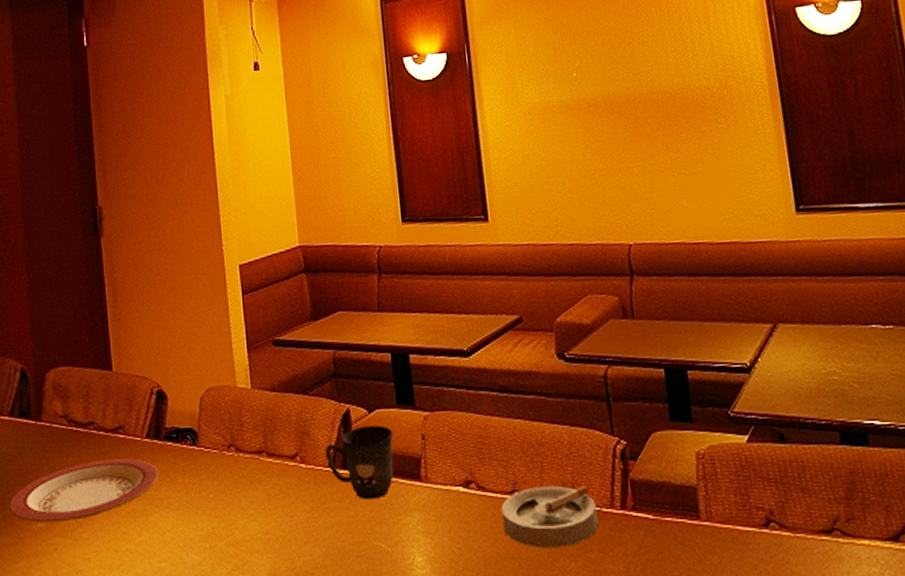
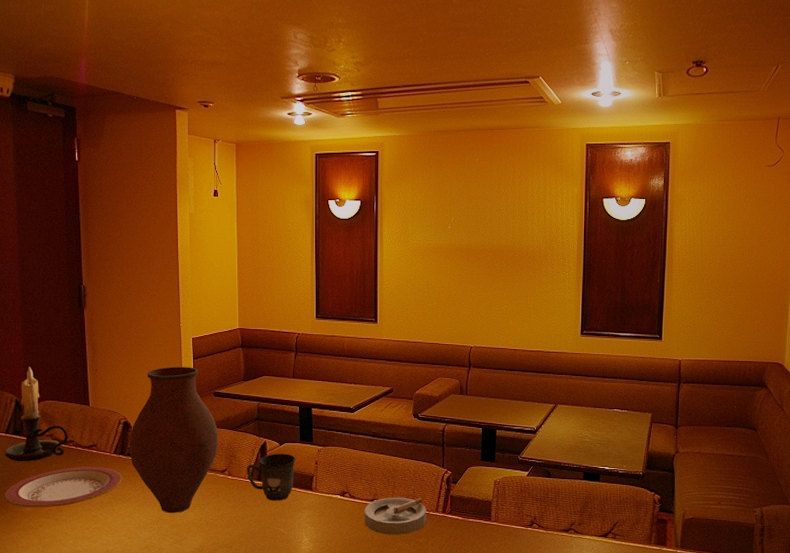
candle holder: none [8,321,88,457] -> present [4,366,68,462]
vase: none [164,306,285,524] -> present [129,367,219,513]

